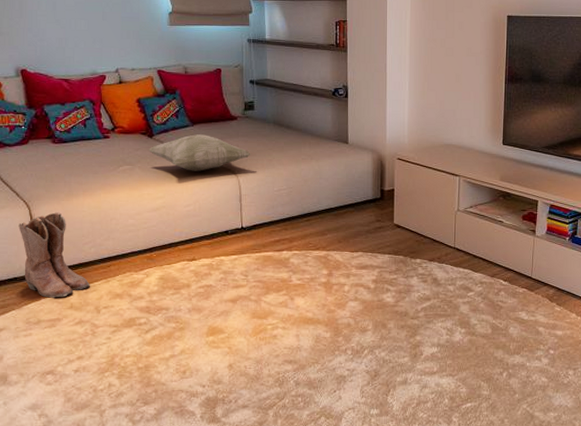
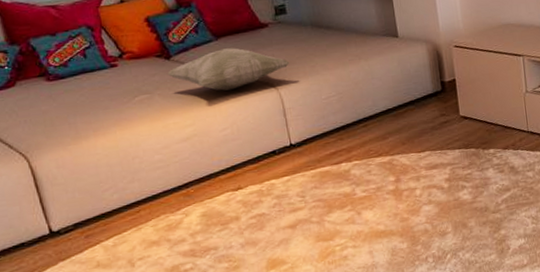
boots: present [18,212,90,298] -> none [17,159,118,260]

